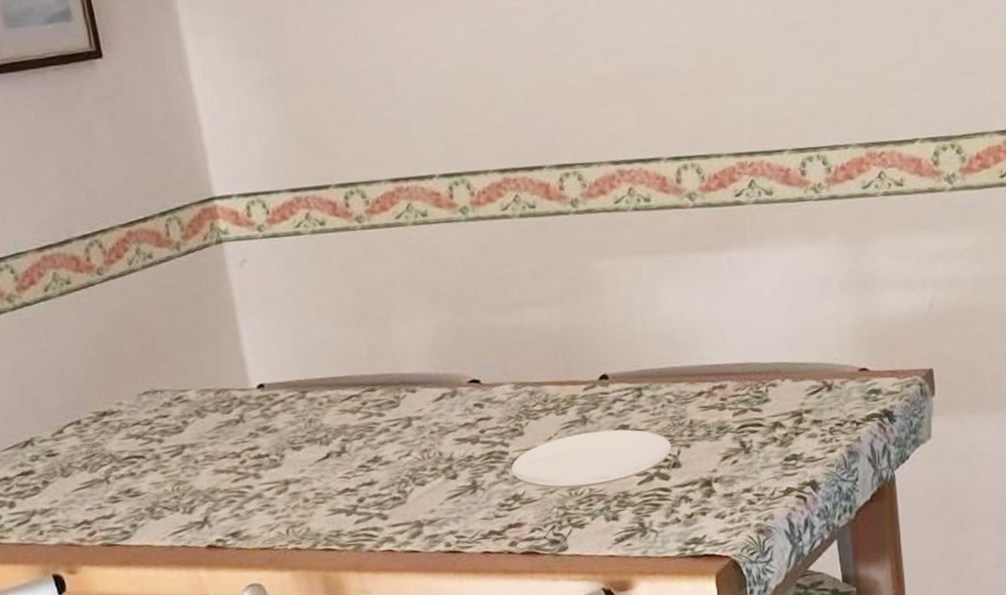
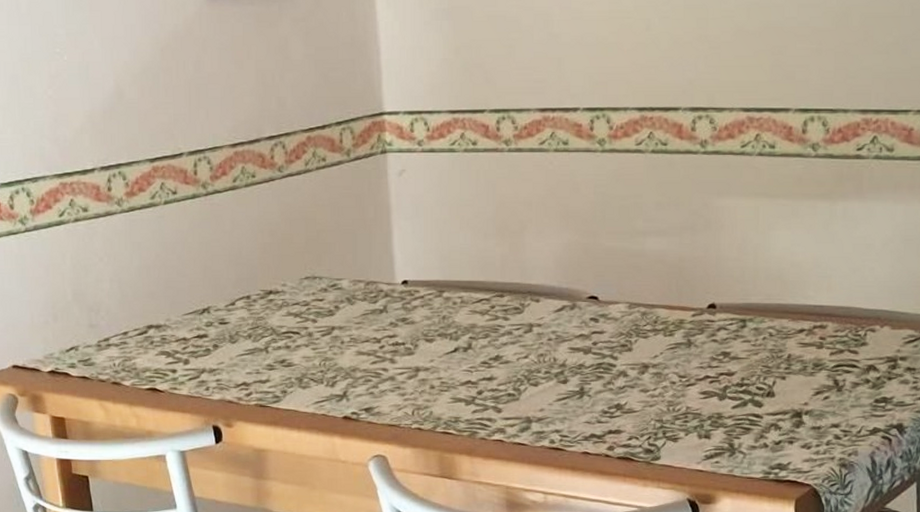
plate: present [511,429,672,489] -> none [617,355,768,405]

